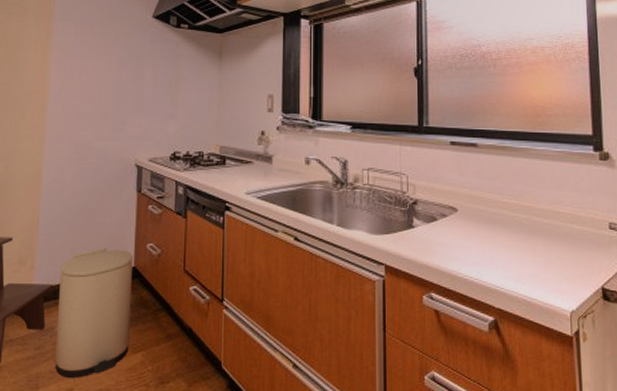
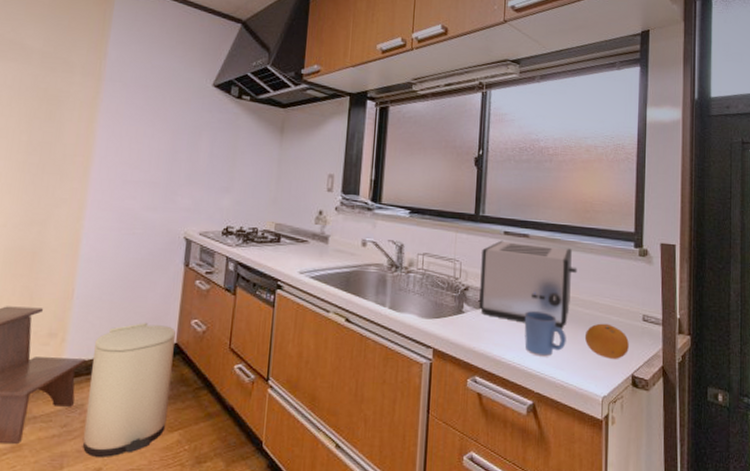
toaster: none [428,151,533,241] -> present [479,240,578,329]
mug: none [478,223,526,271] -> present [524,311,566,357]
fruit: none [545,233,596,272] -> present [584,323,629,360]

